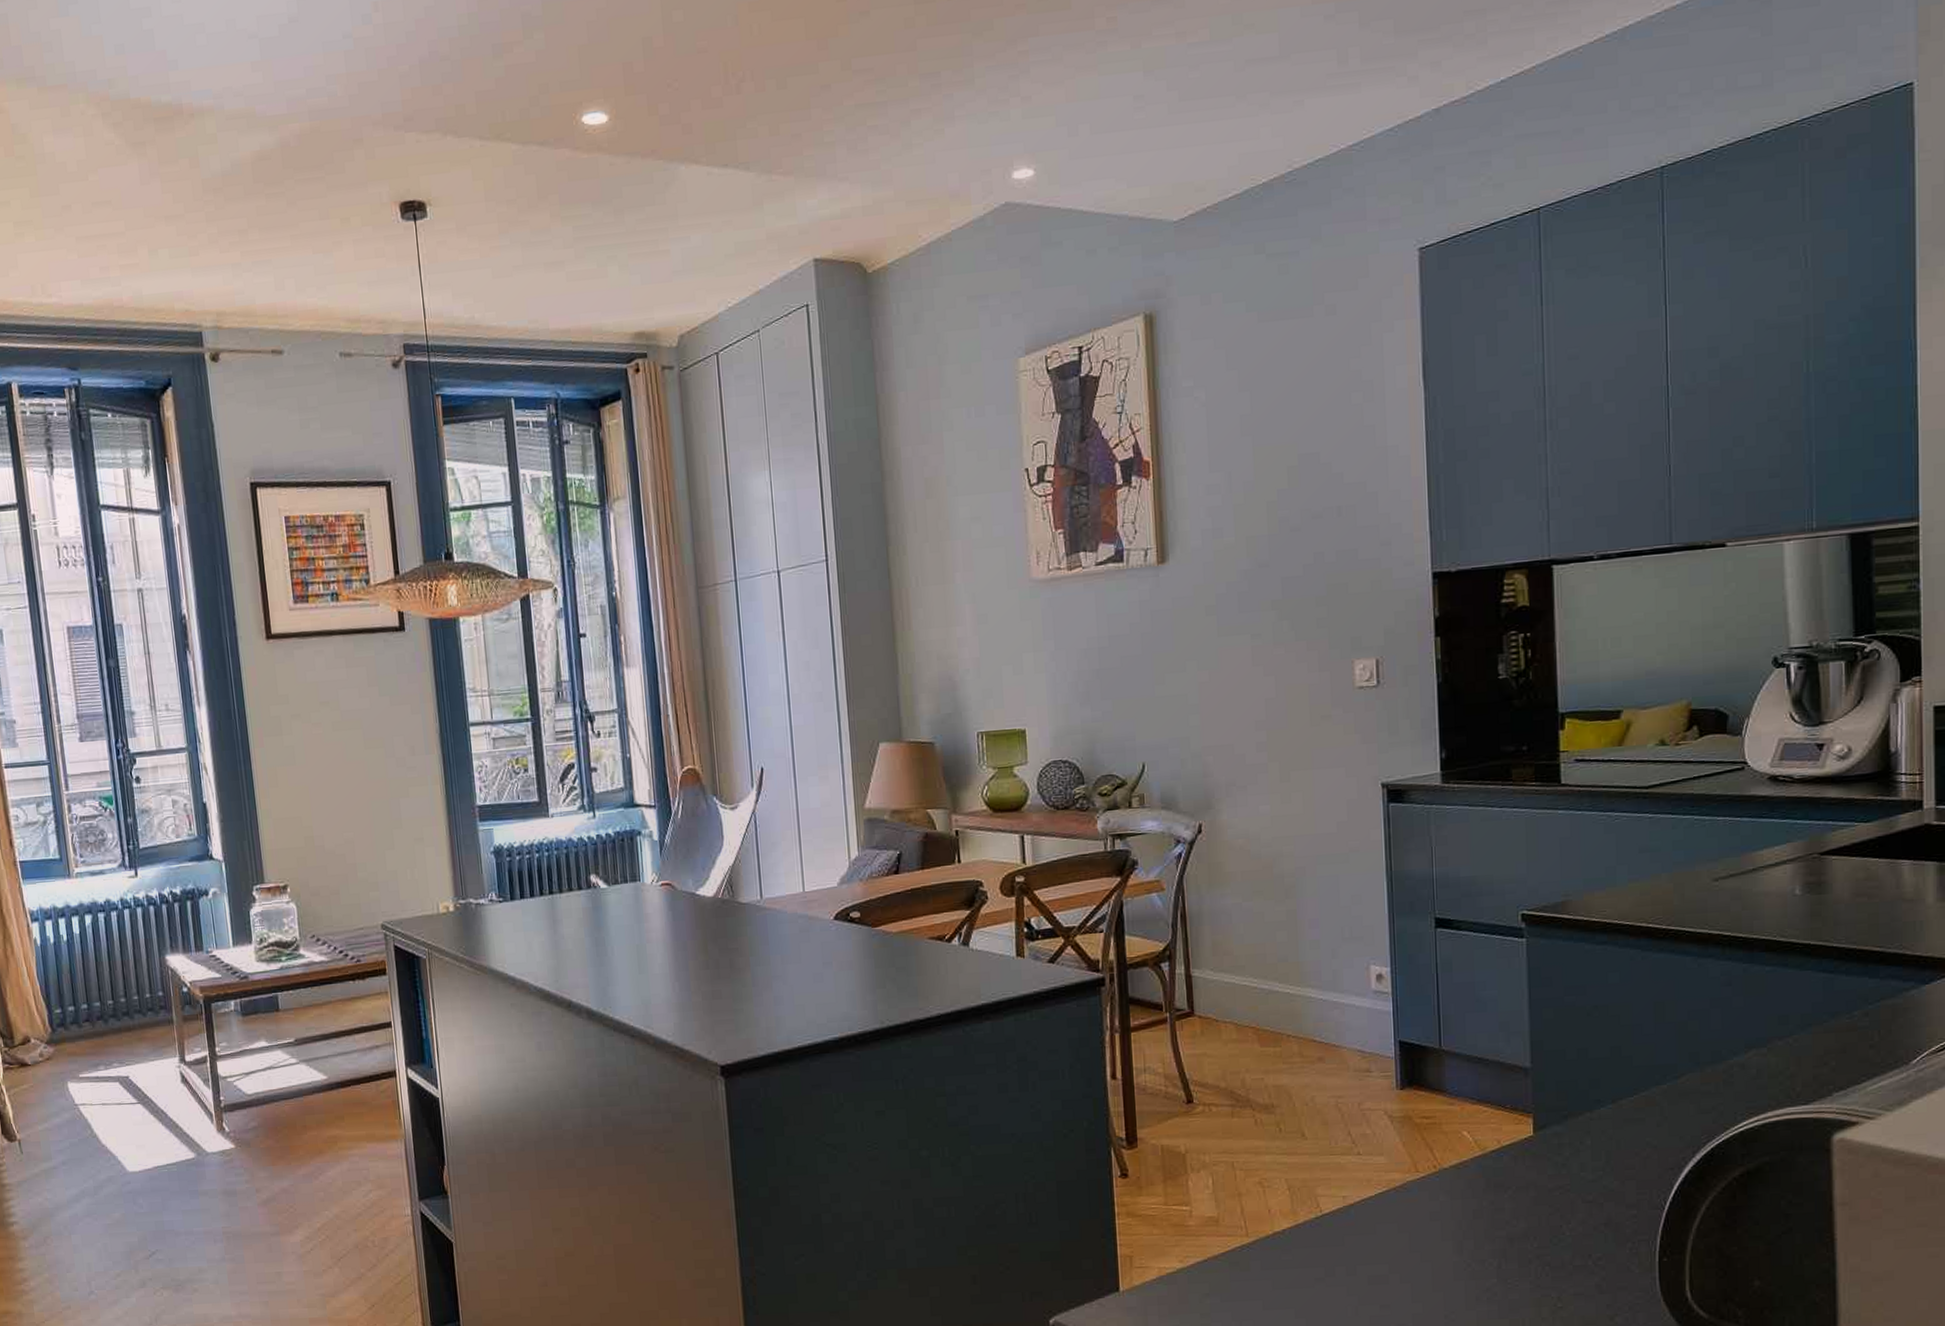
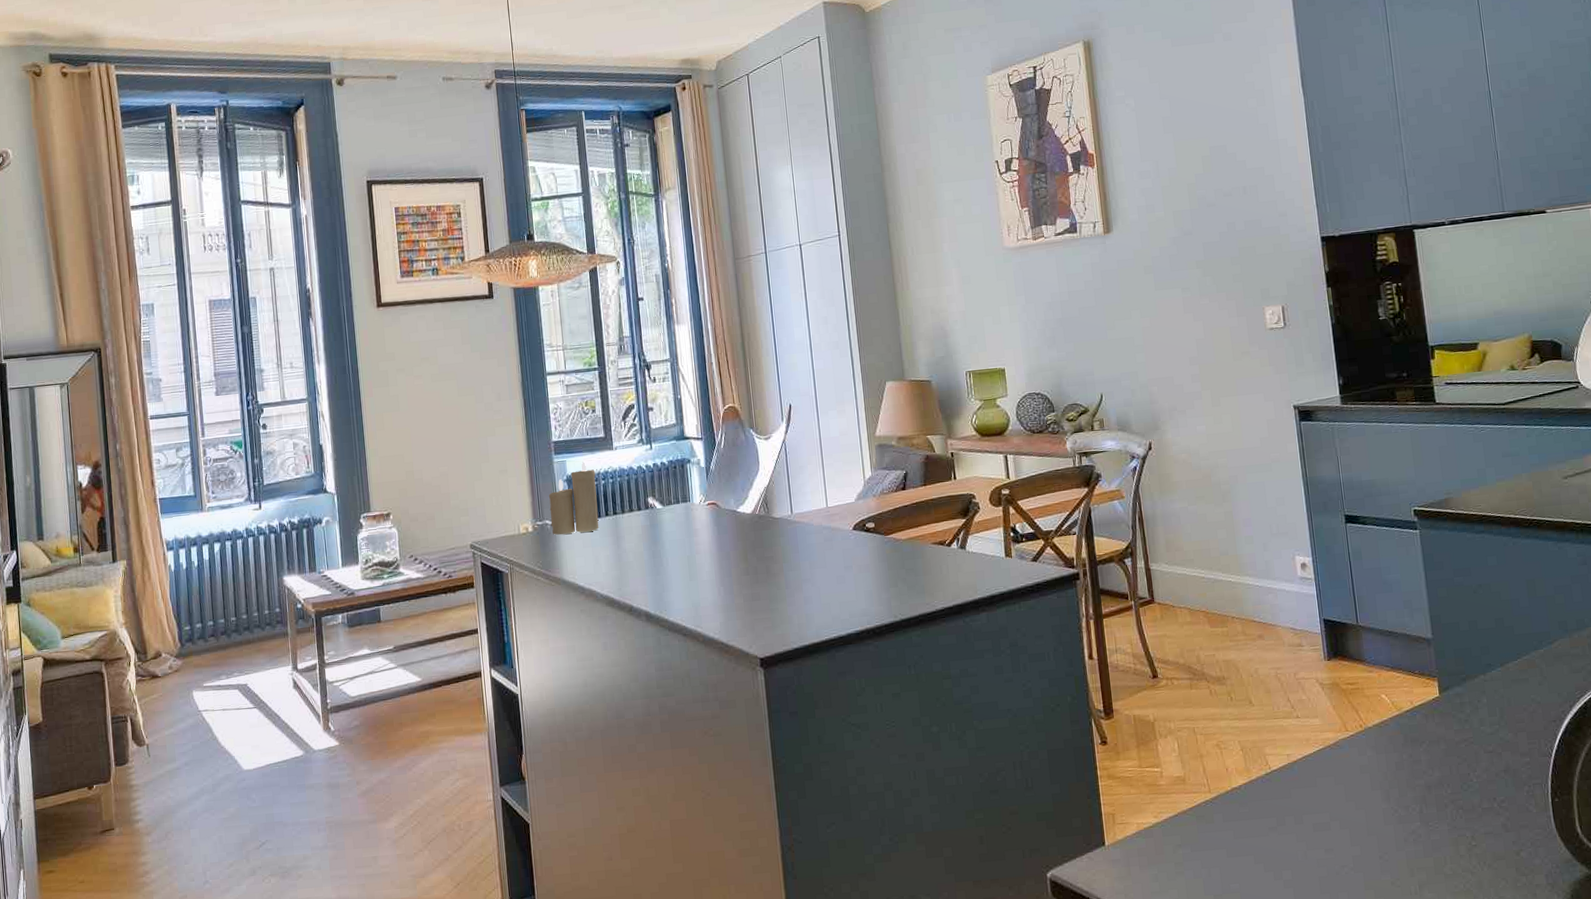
candle: none [472,830,533,916] -> present [548,462,599,535]

